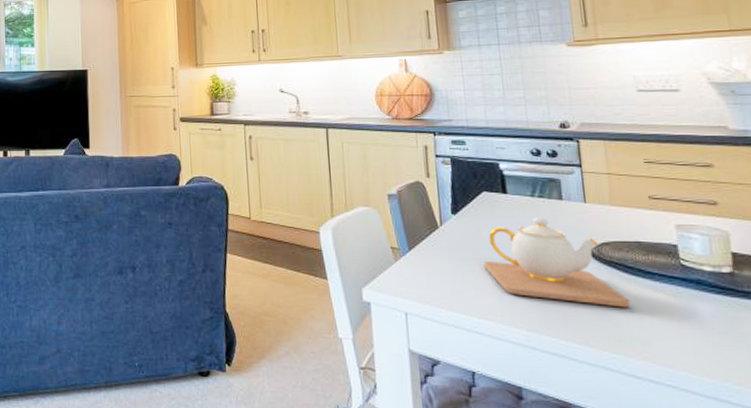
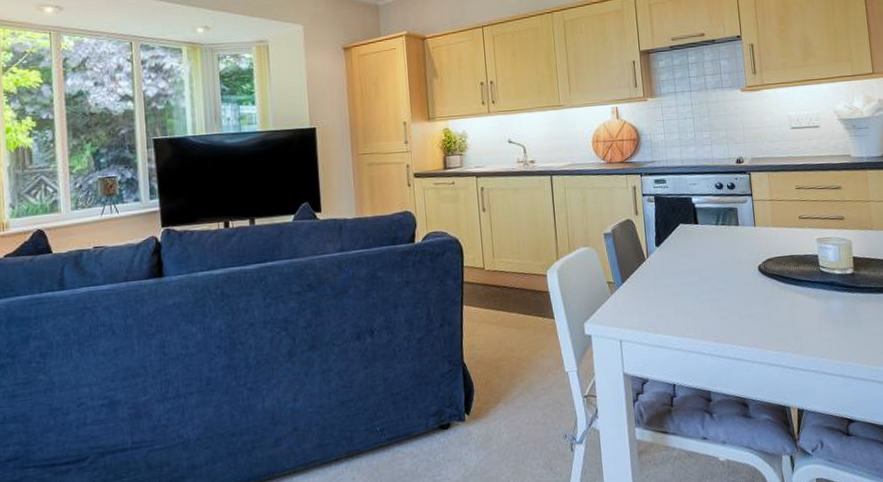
teapot: present [484,217,631,308] -> none [681,242,787,313]

